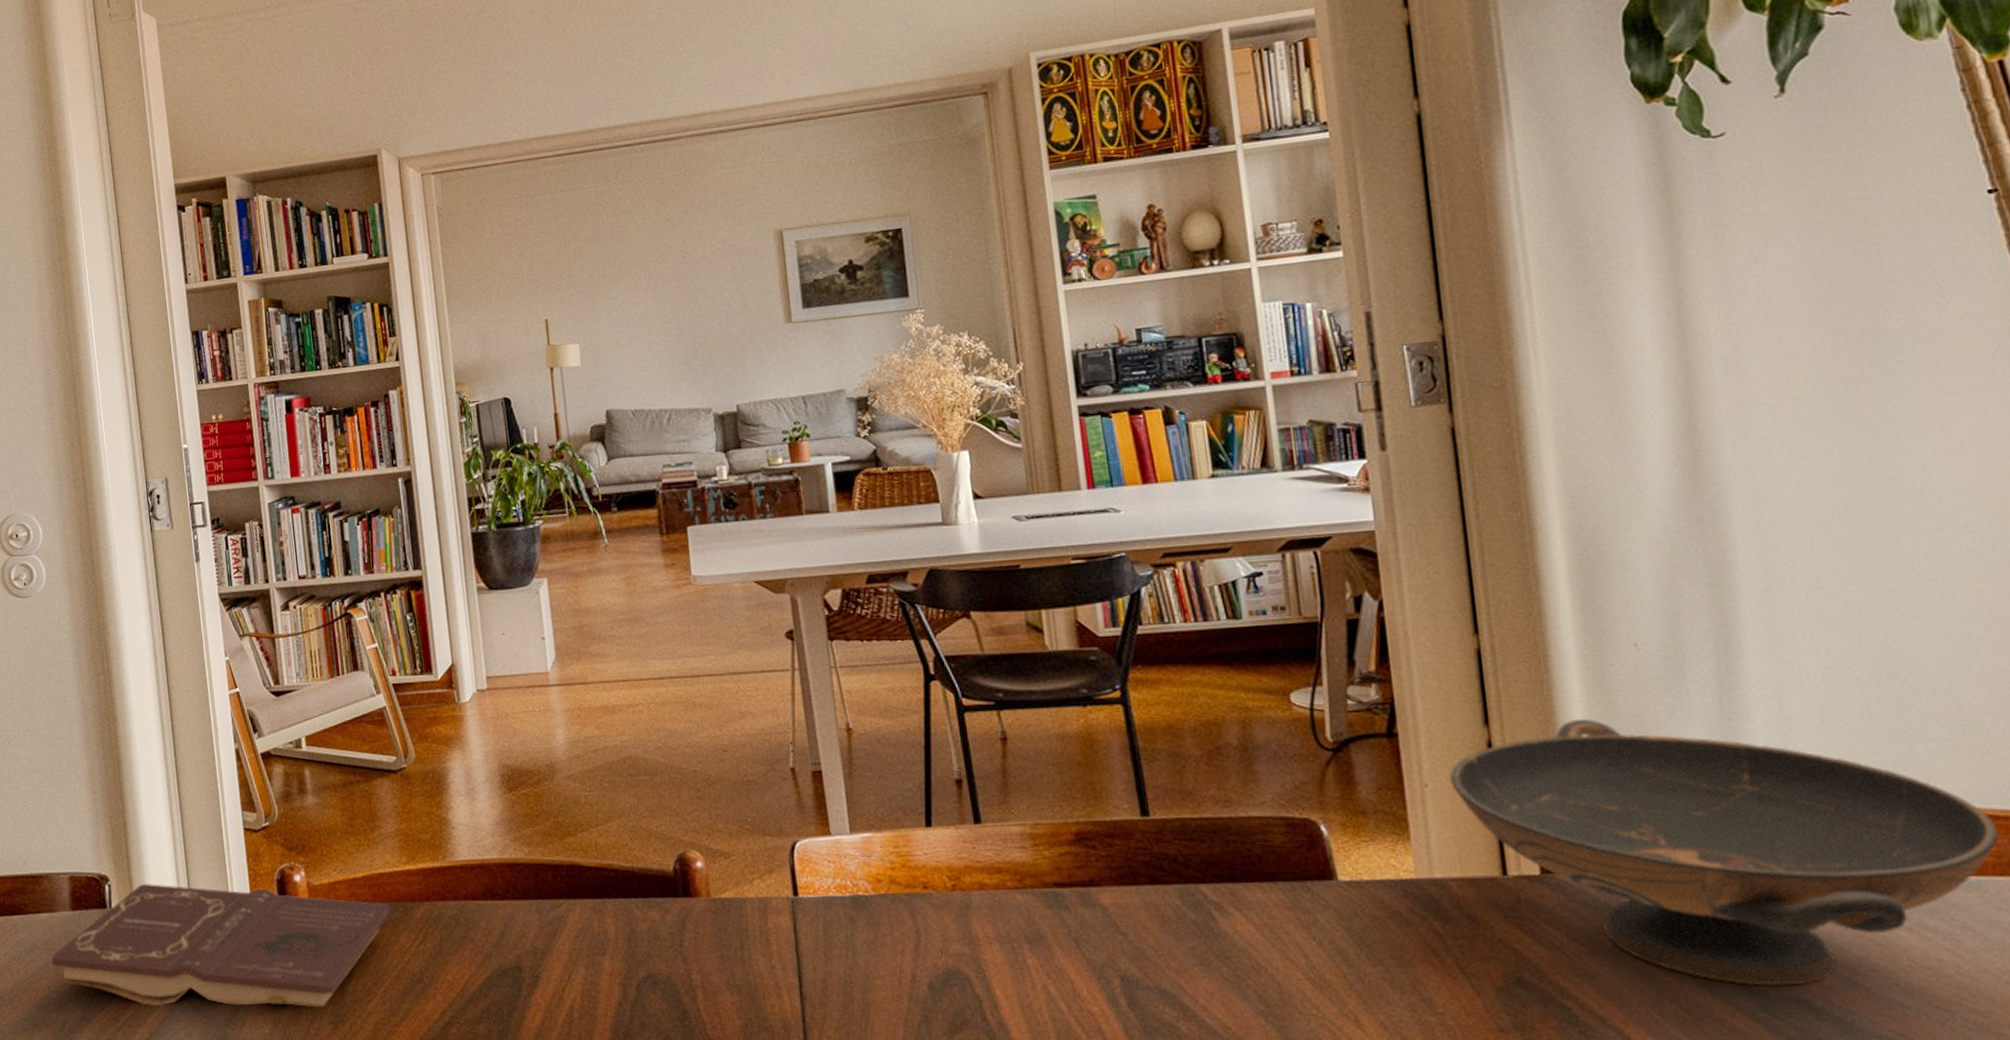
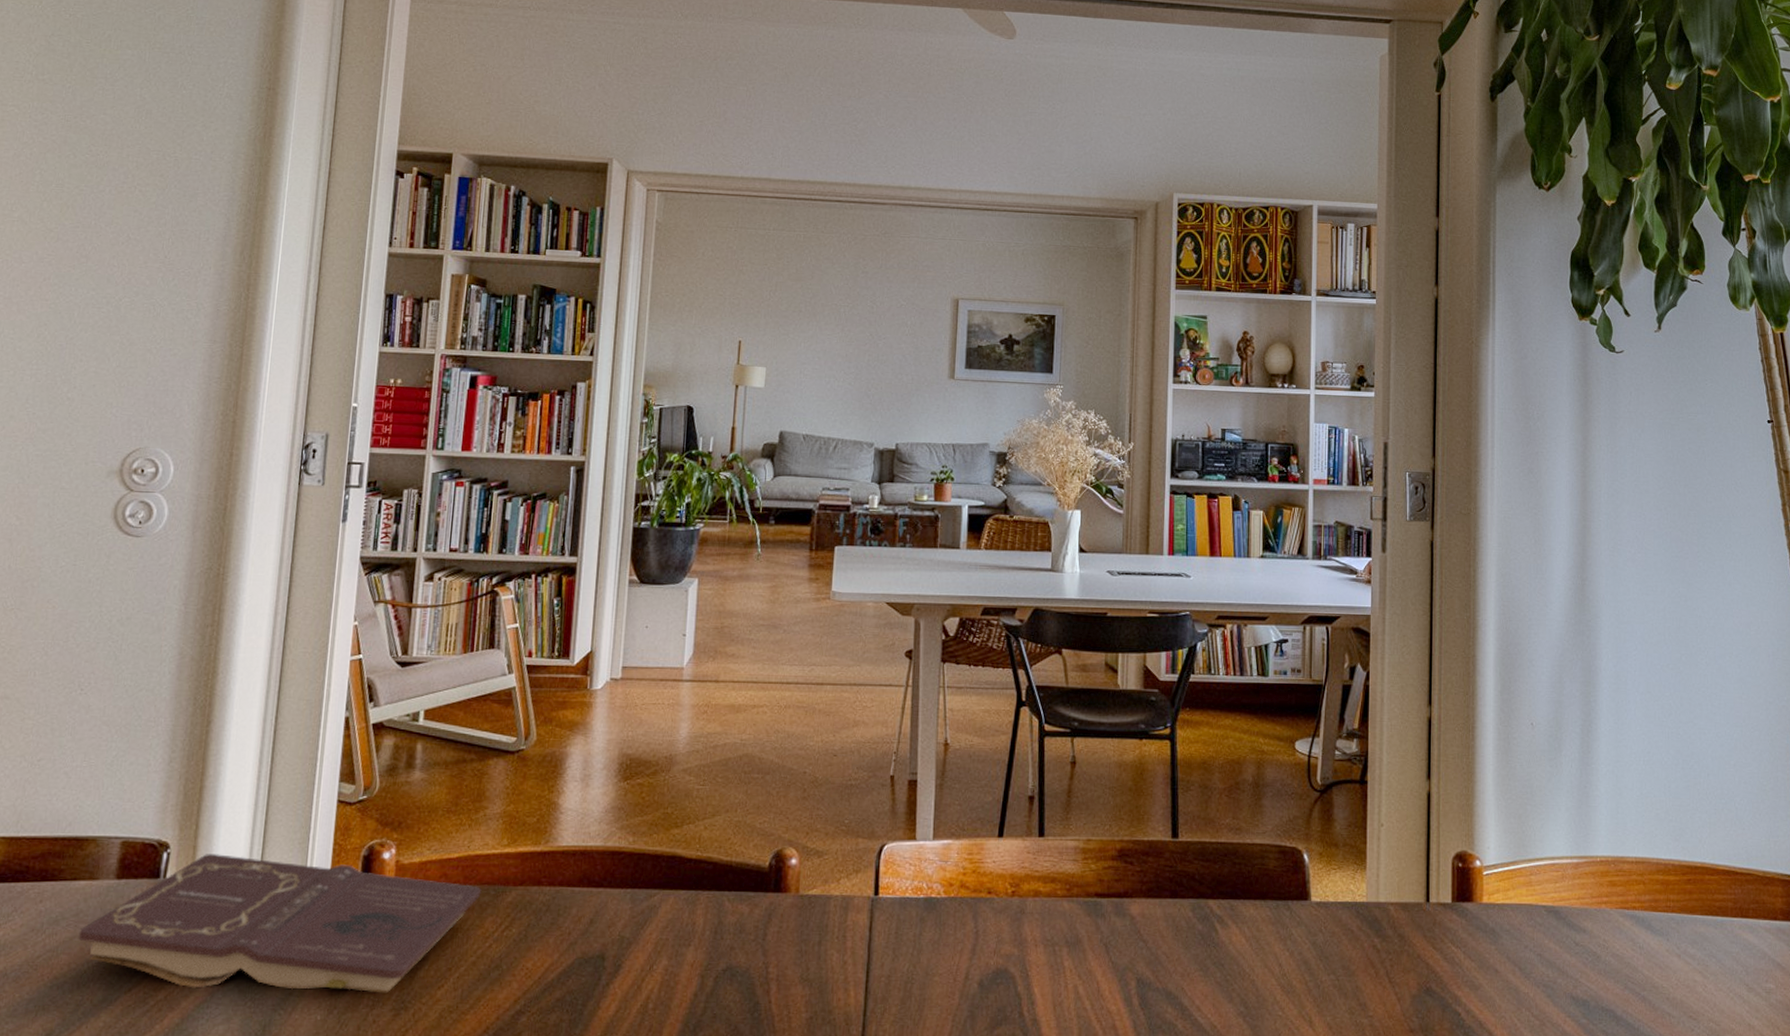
decorative bowl: present [1450,718,1999,986] -> none [1399,779,1737,998]

